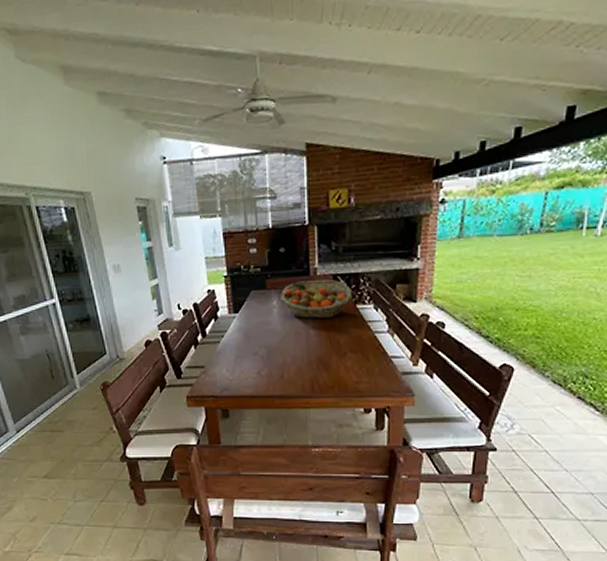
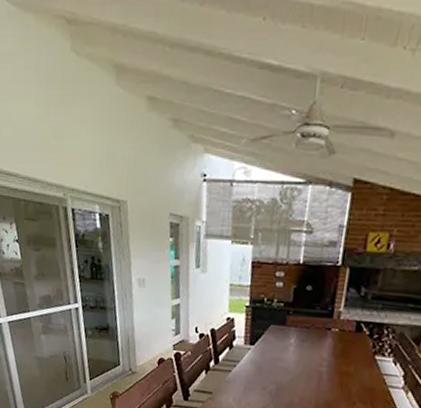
fruit basket: present [281,280,353,318] -> none [299,322,374,365]

